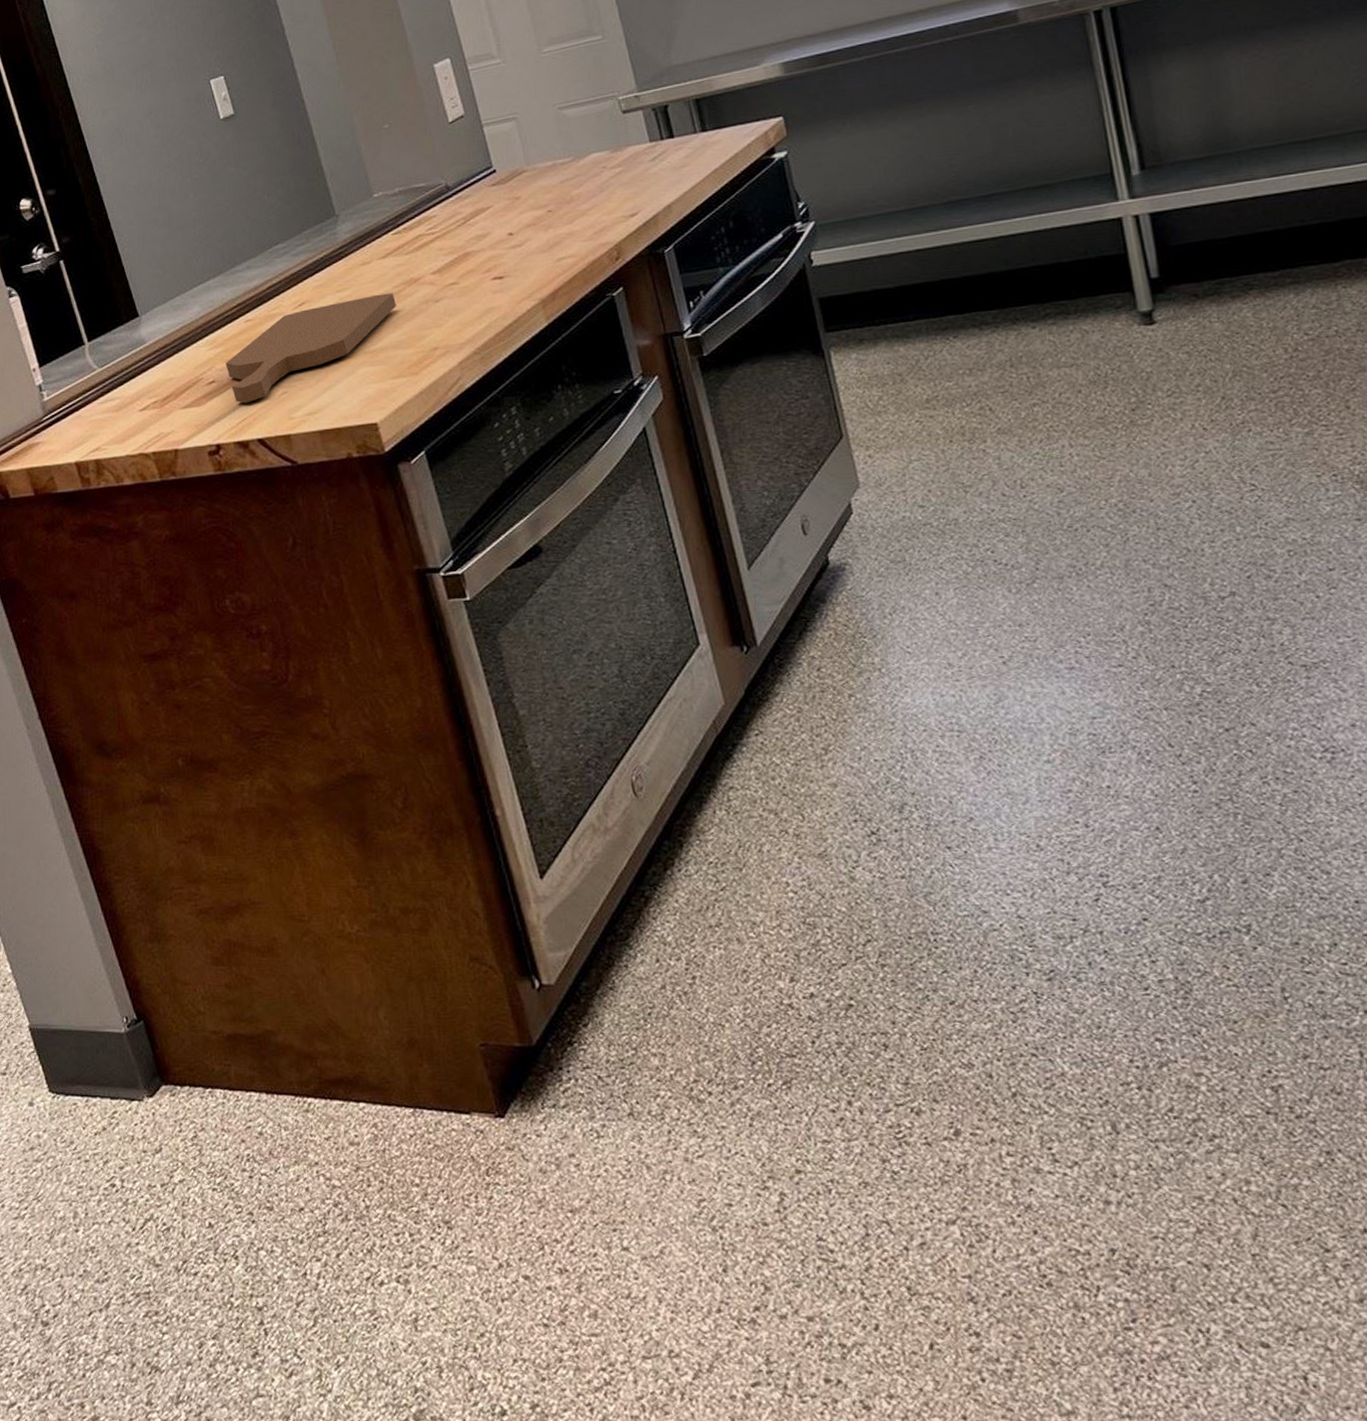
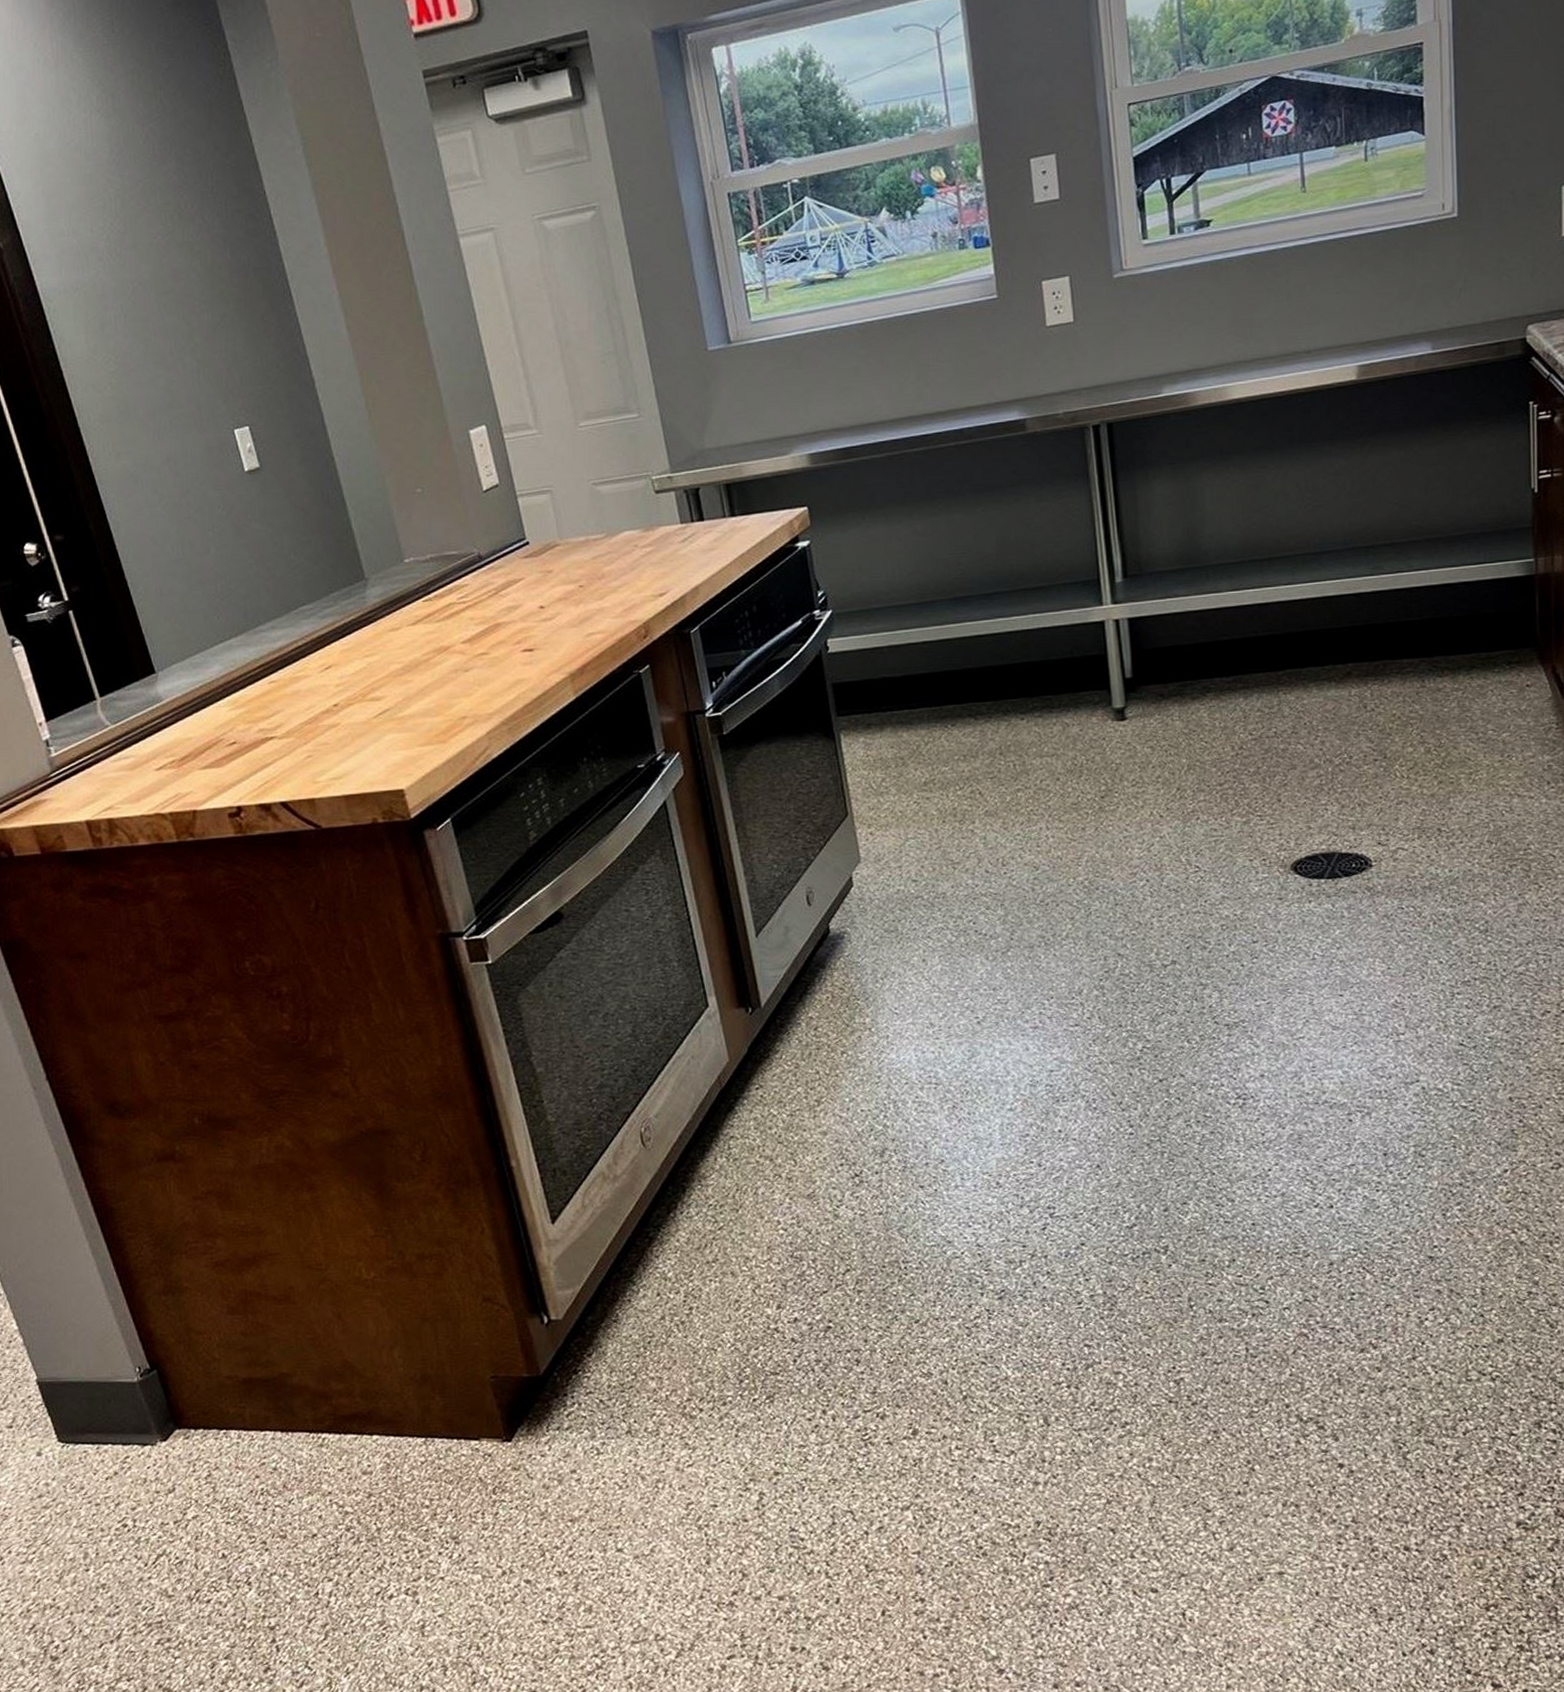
cutting board: present [225,293,396,404] -> none [248,660,425,766]

